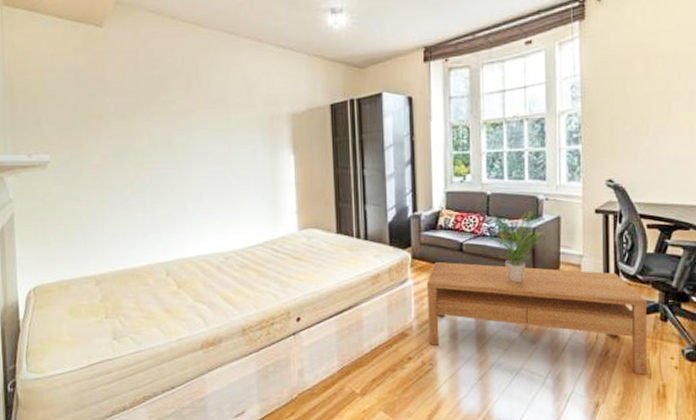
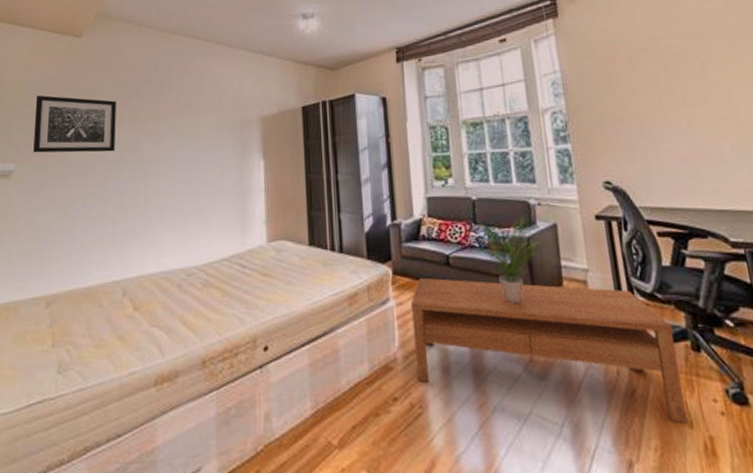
wall art: none [62,86,148,145] -> present [33,95,117,153]

